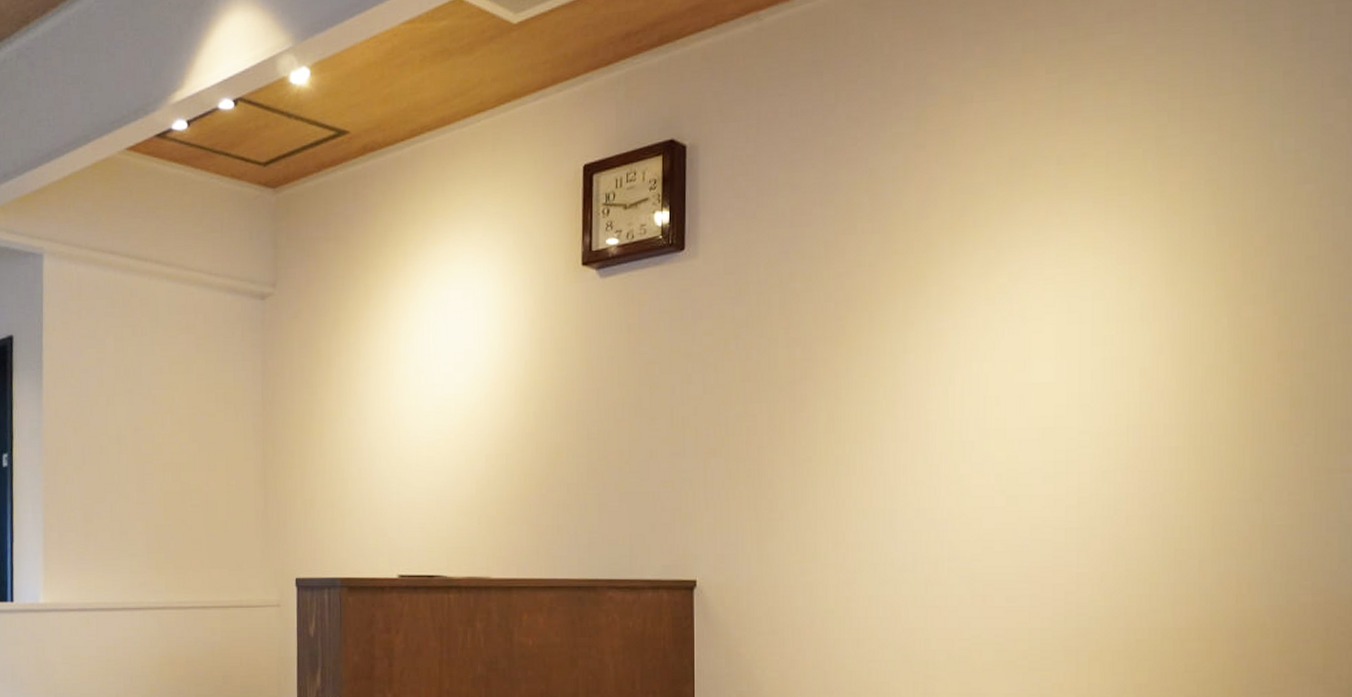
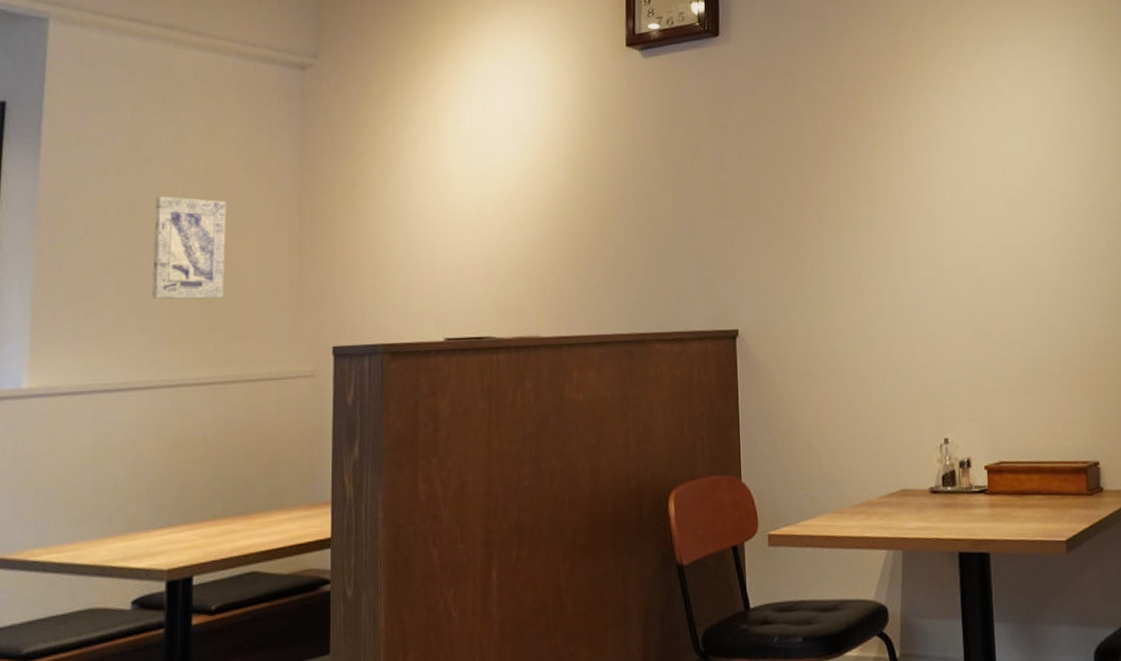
wall art: none [138,427,200,527] -> present [152,196,226,299]

